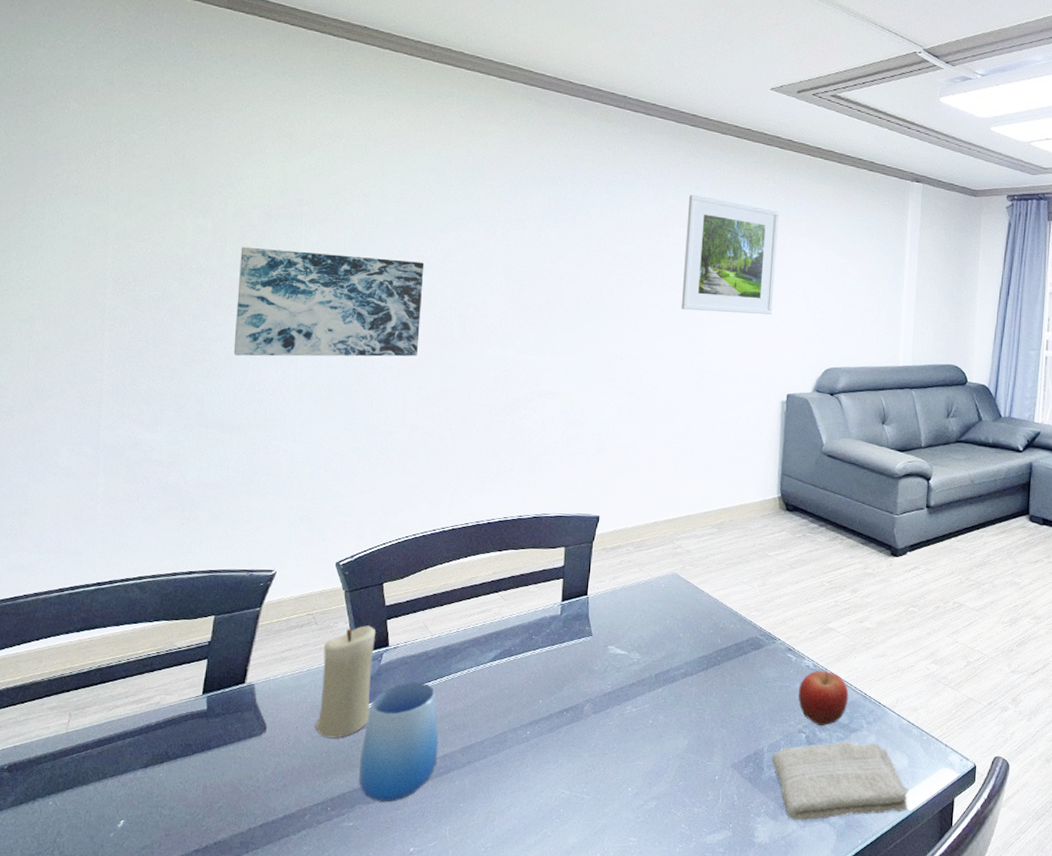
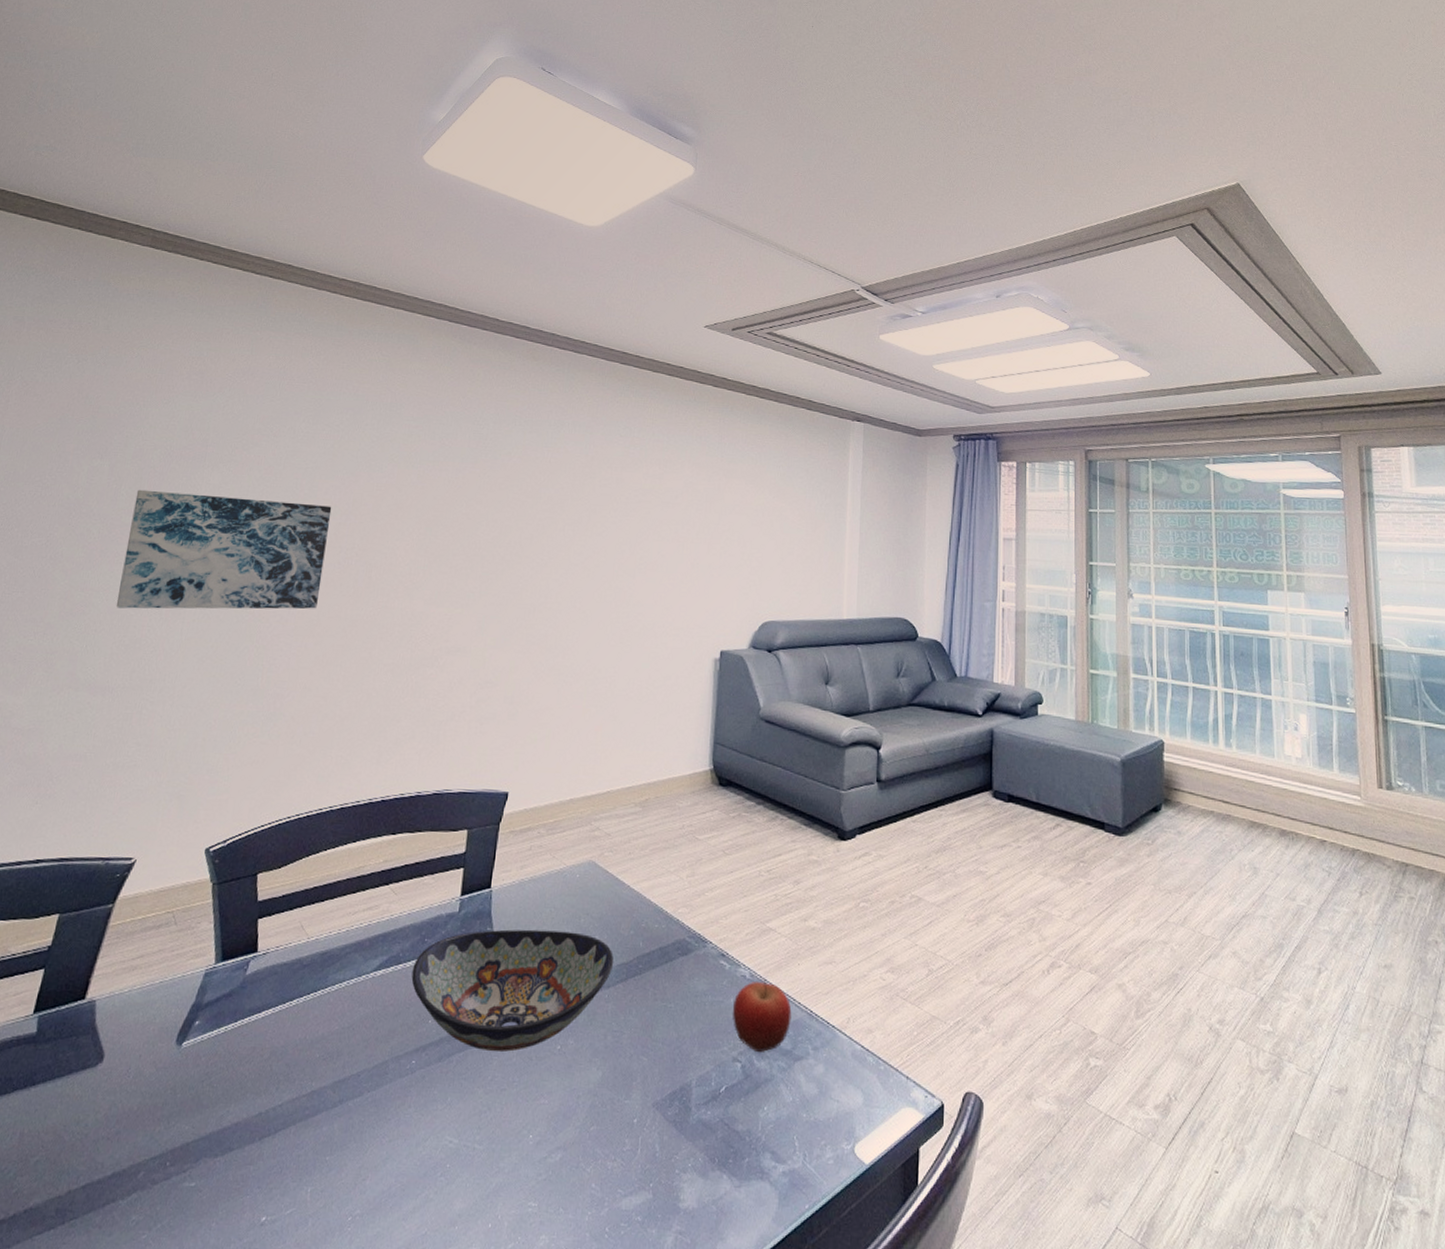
candle: present [315,625,376,738] -> none [162,926,245,1070]
cup: present [358,682,439,803] -> none [206,998,308,1155]
decorative bowl: none [523,628,696,725] -> present [411,929,614,1052]
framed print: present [681,194,779,314] -> none [606,434,712,562]
washcloth: present [771,741,908,821] -> none [700,1072,864,1179]

